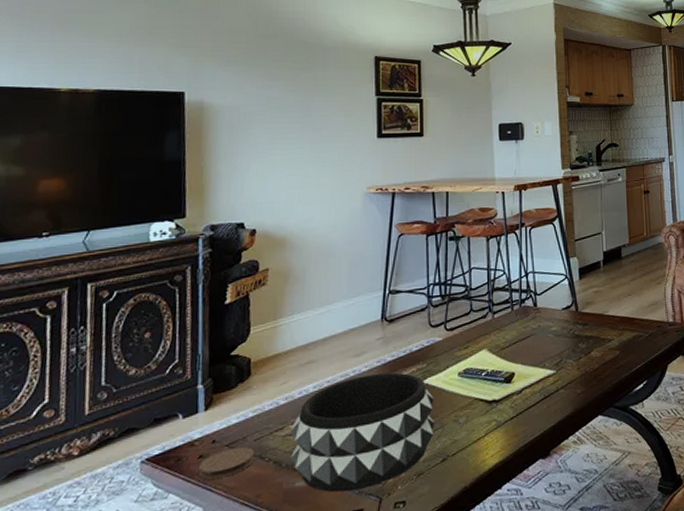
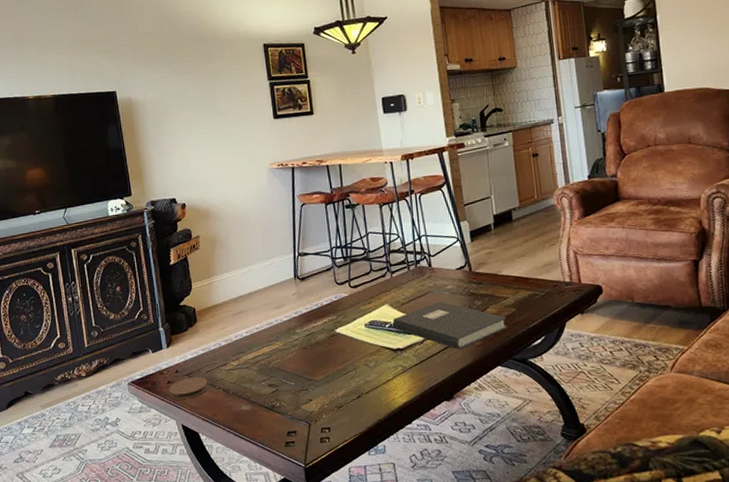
decorative bowl: present [289,372,434,493] -> none [231,322,348,417]
book: none [490,344,611,399] -> present [392,301,508,350]

